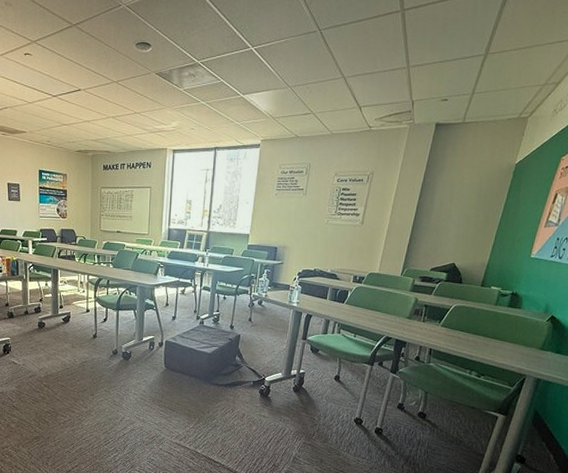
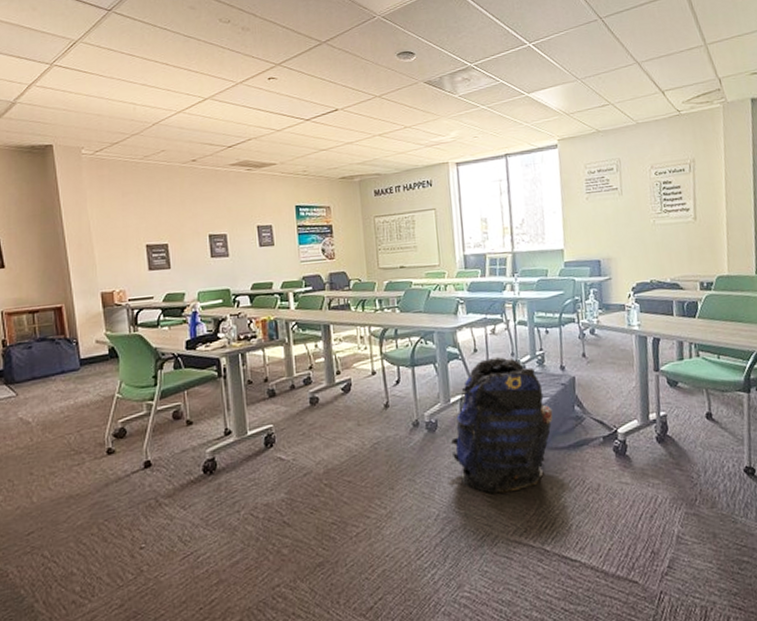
backpack: none [139,311,219,410] -> present [450,356,553,494]

